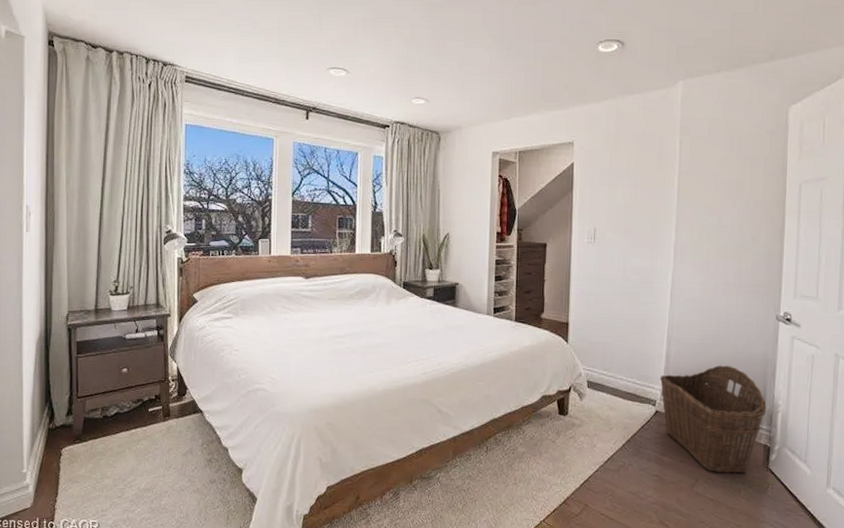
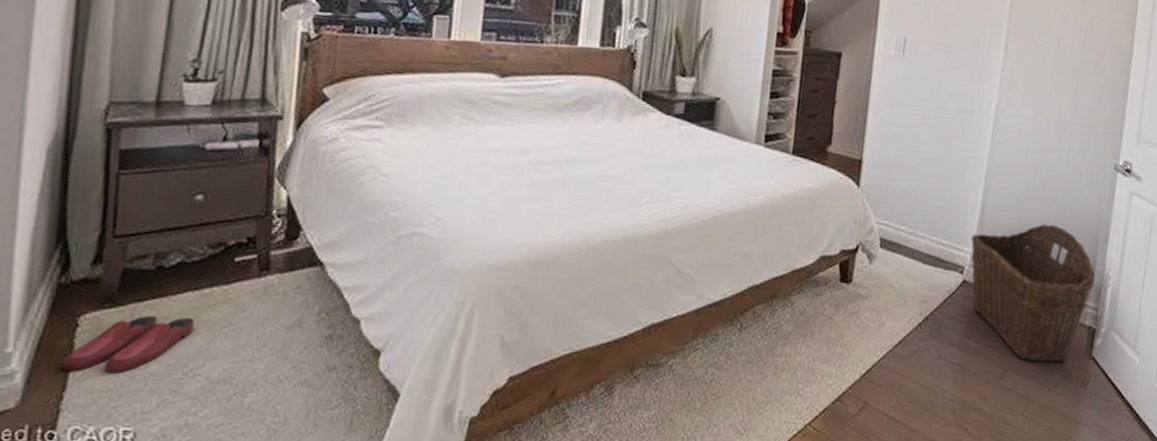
slippers: none [54,448,128,485] -> present [61,315,195,374]

